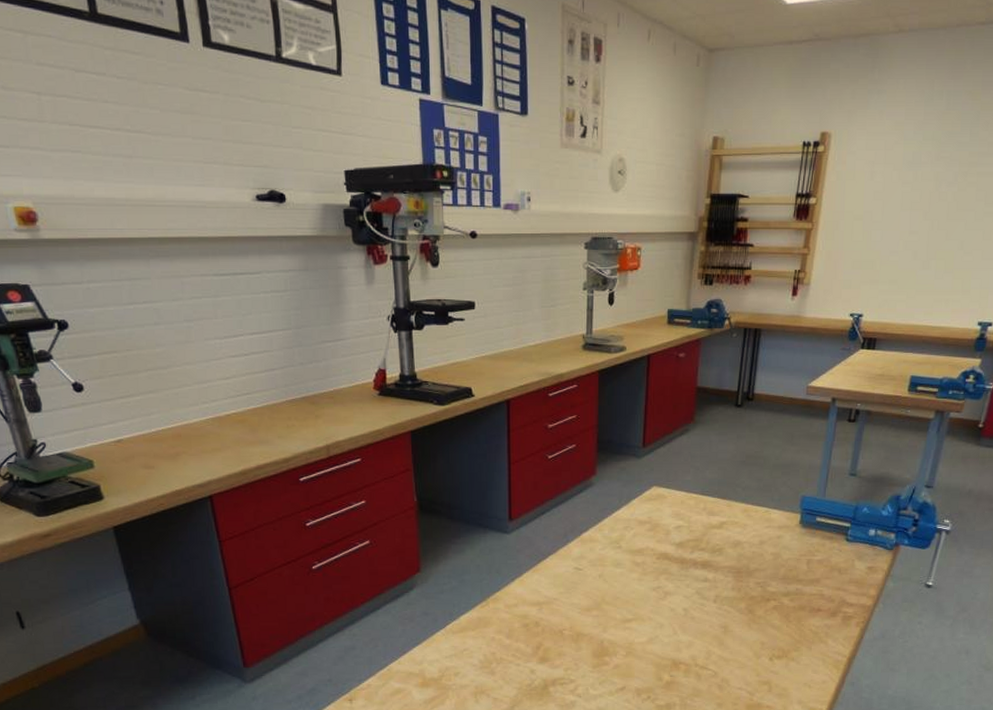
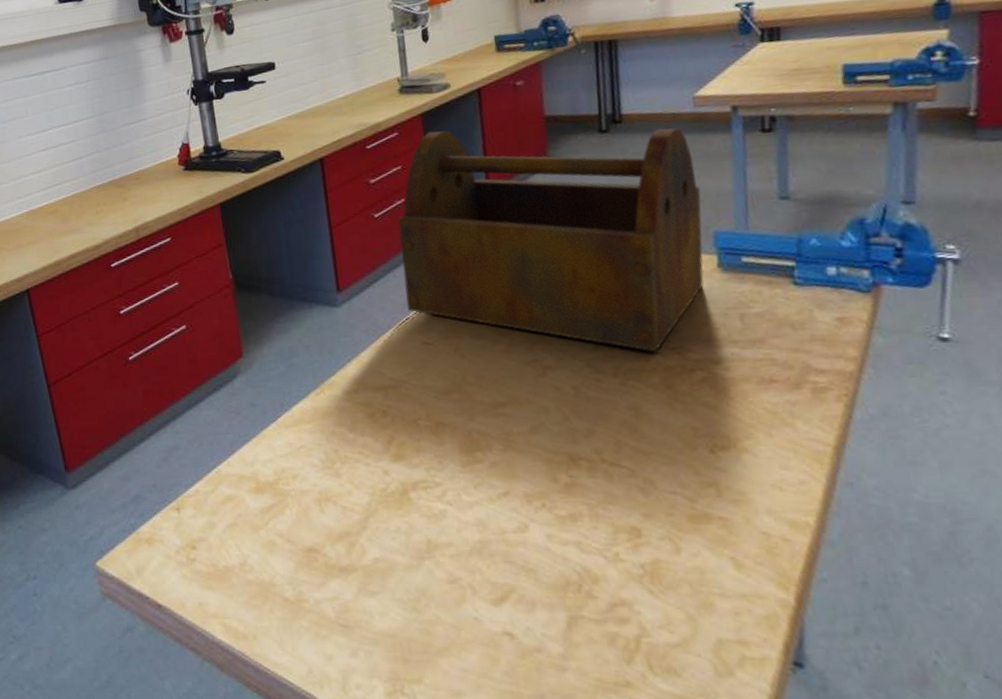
tool box: none [566,388,799,585] -> present [397,128,704,353]

